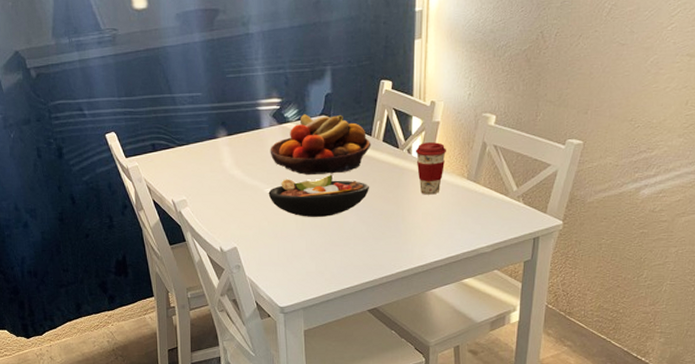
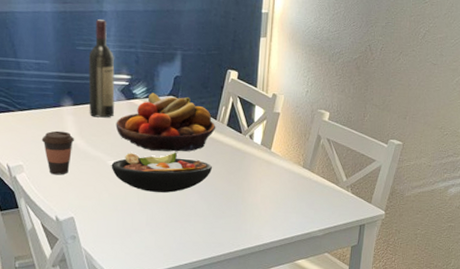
coffee cup: none [201,162,232,207] -> present [41,130,75,175]
wine bottle: none [238,43,267,146] -> present [88,19,115,118]
coffee cup: present [415,142,446,195] -> none [256,130,285,179]

